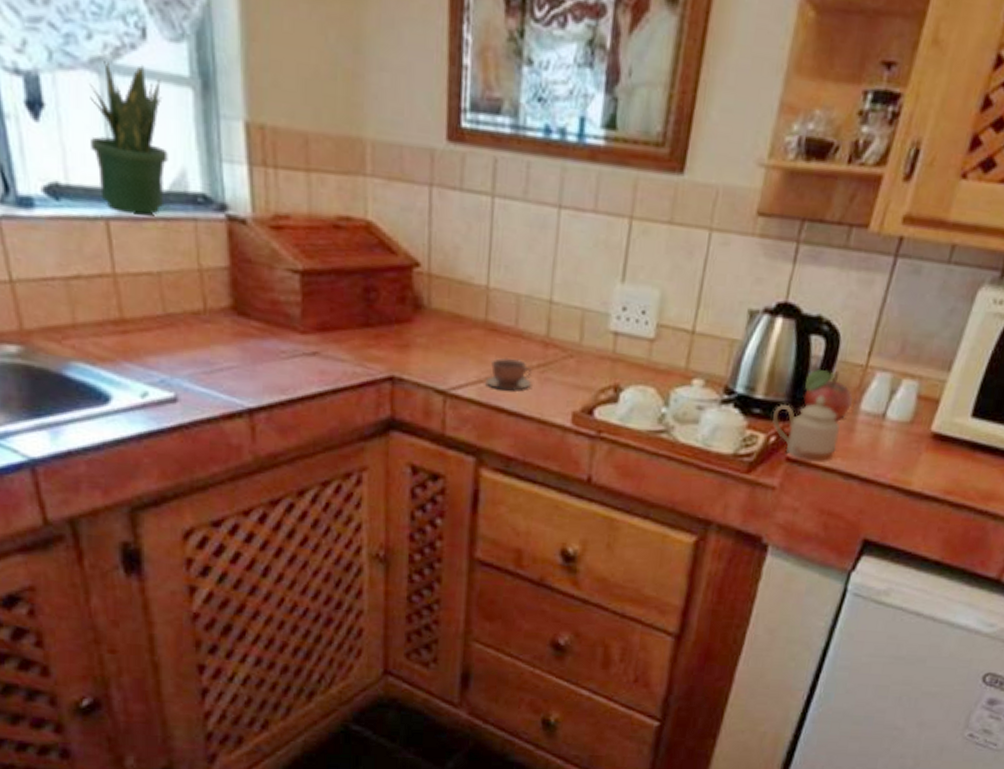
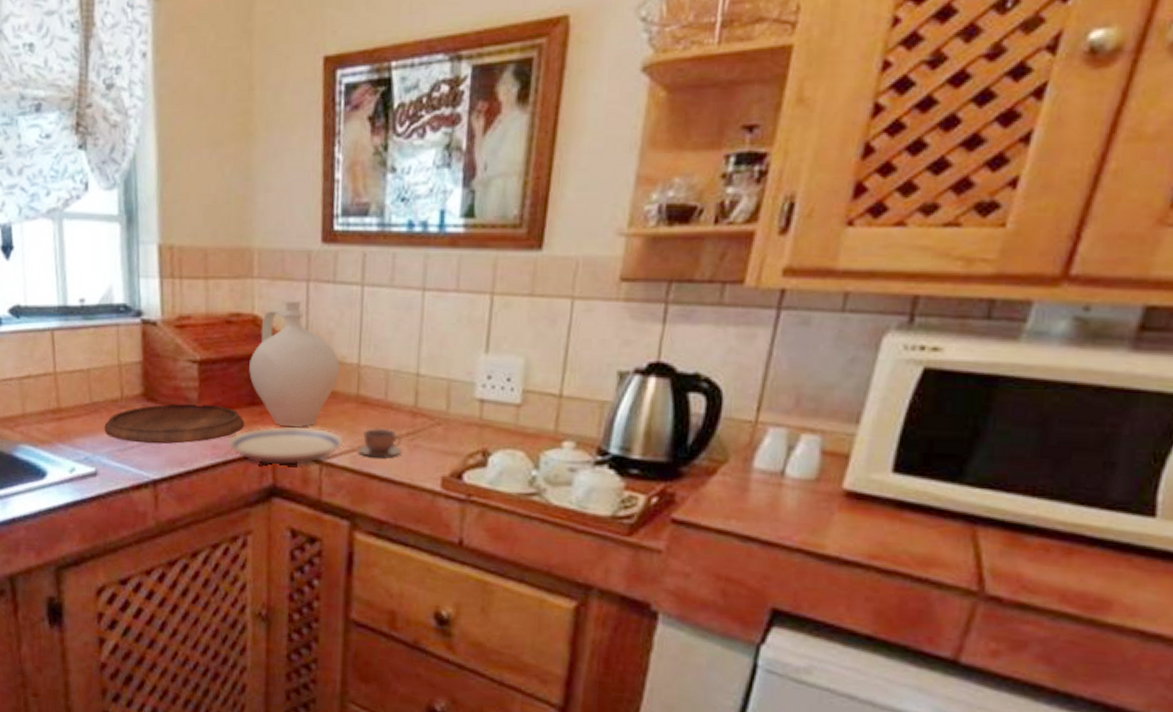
planter: present [90,61,168,215] -> none [44,210,100,325]
cutting board: none [183,320,357,368] -> present [104,403,244,444]
plate: none [338,352,470,396] -> present [228,426,344,465]
ceramic jug: none [362,207,466,354] -> present [249,300,340,427]
sugar bowl: present [772,394,840,463] -> none [653,453,732,524]
fruit: present [803,368,852,423] -> none [686,426,743,483]

